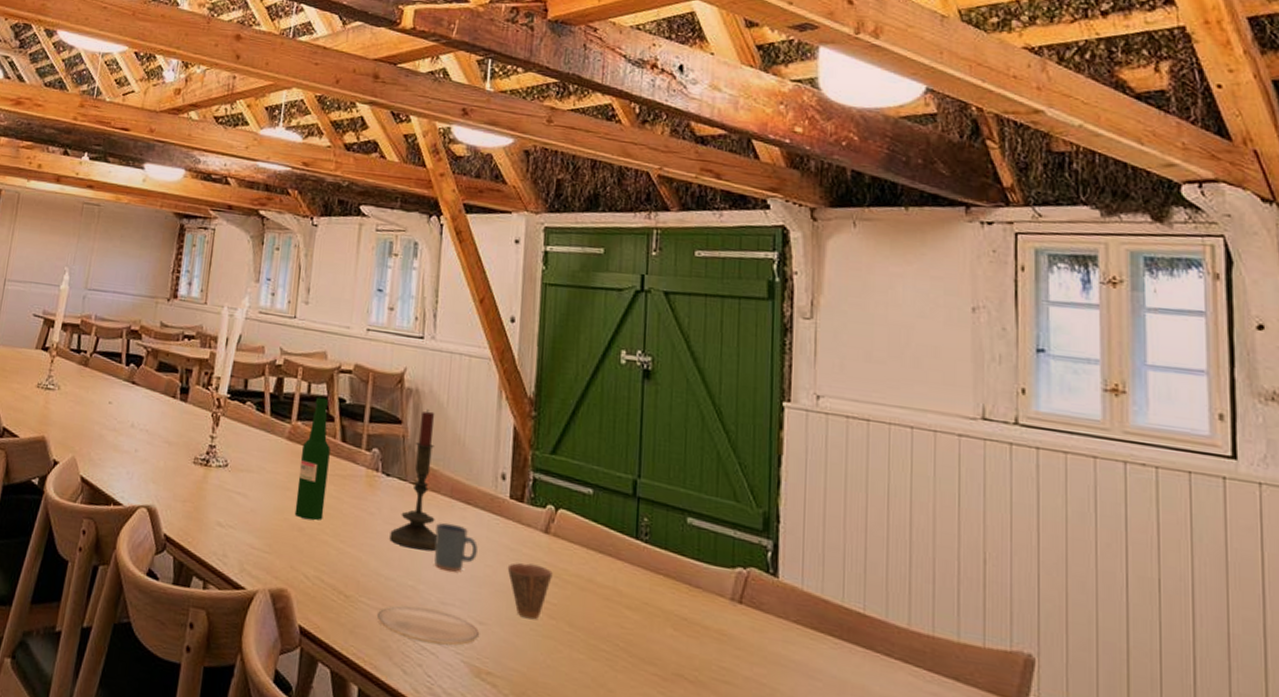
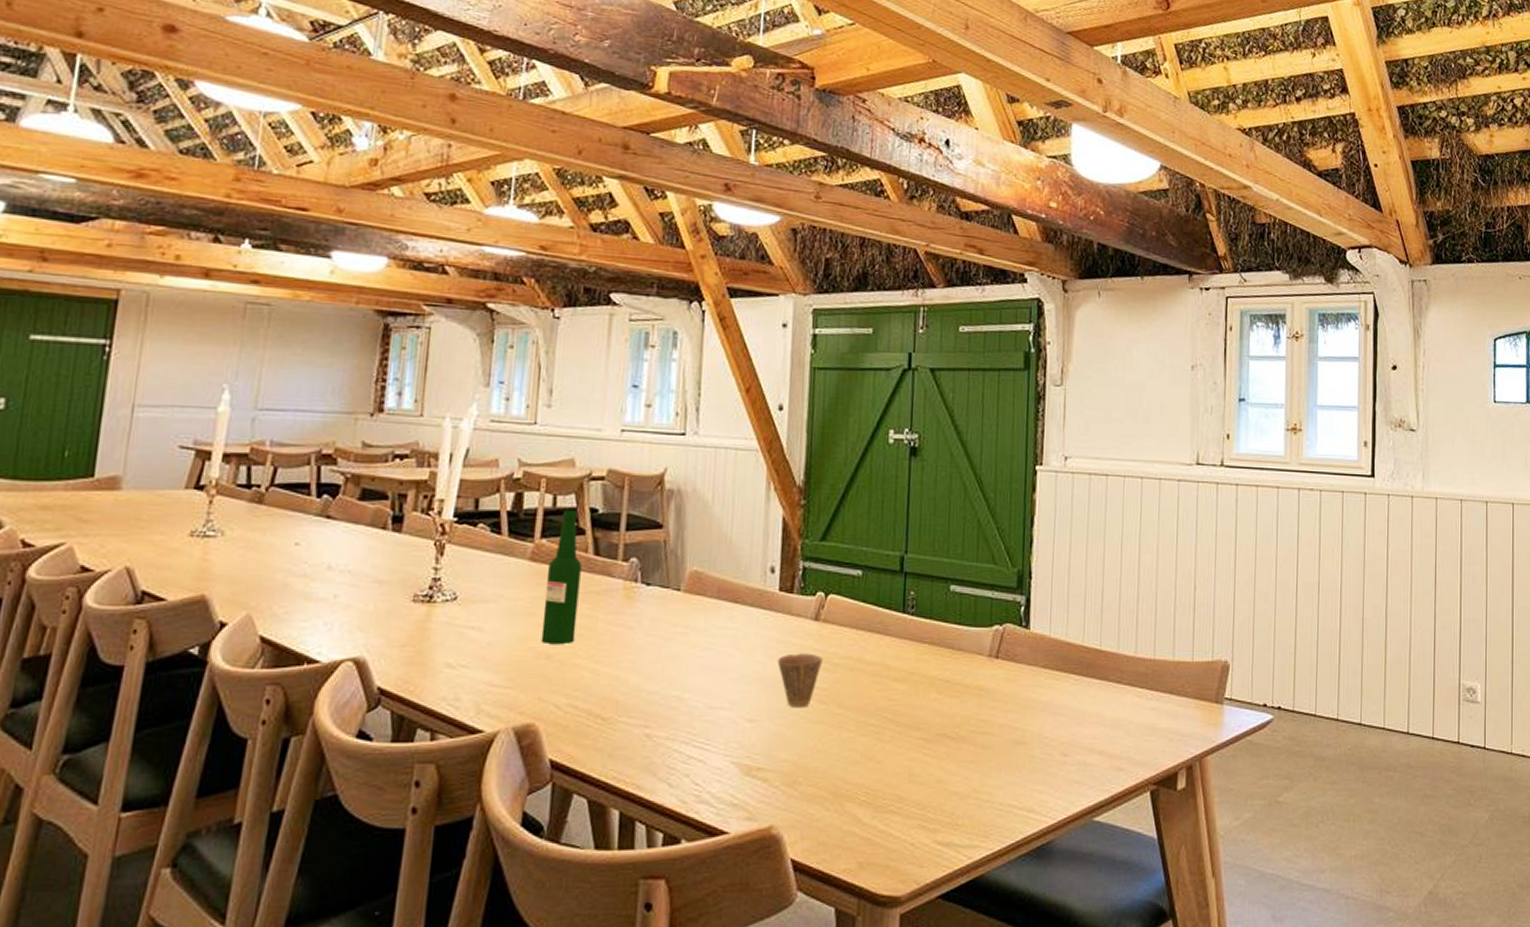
plate: present [376,605,480,646] -> none [638,715,750,752]
candle: present [389,409,437,551] -> none [651,510,703,657]
mug: present [434,522,478,572] -> none [700,625,746,674]

